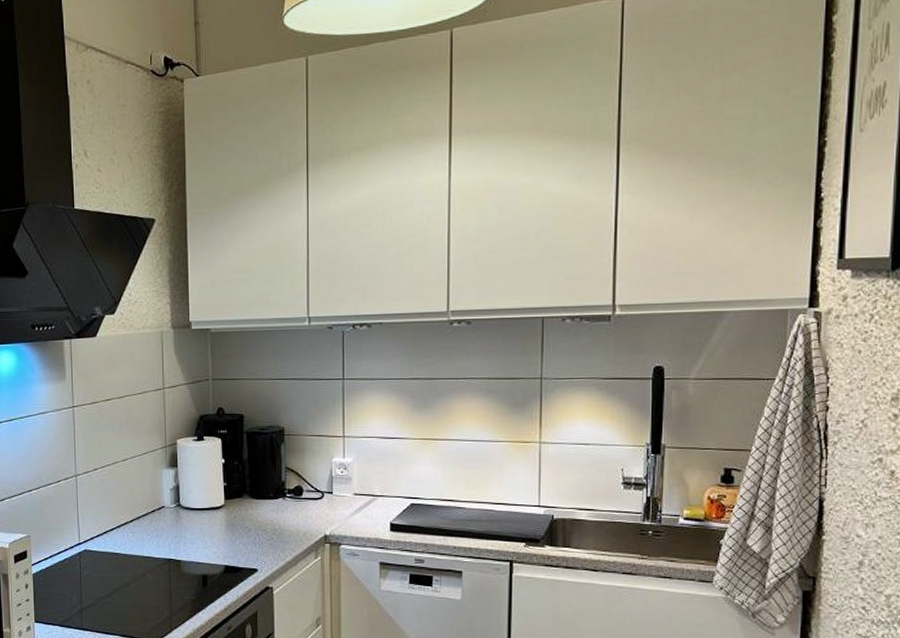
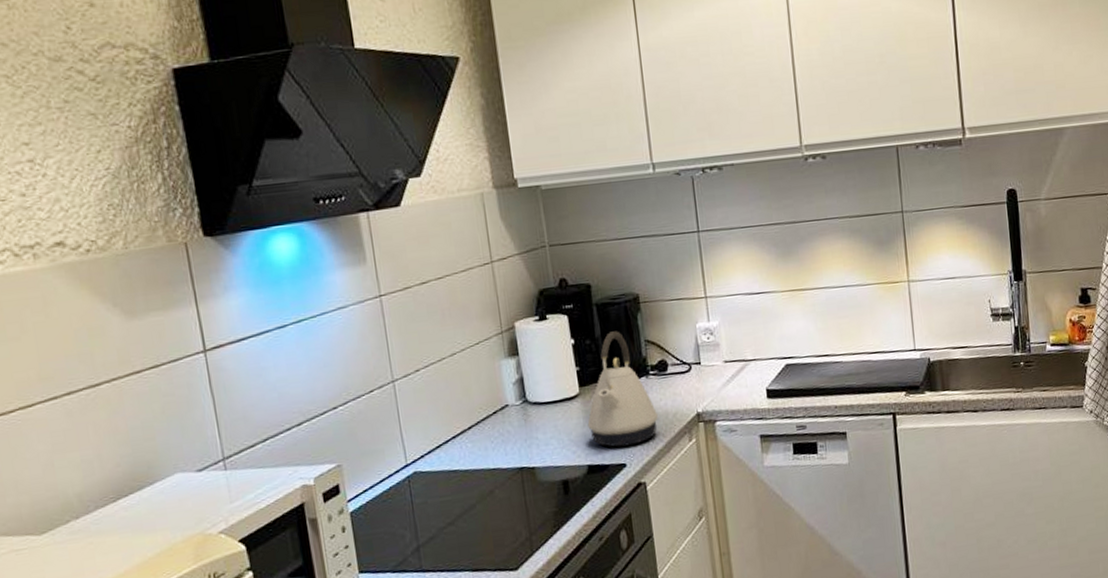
kettle: none [228,456,289,554] -> present [587,331,658,447]

